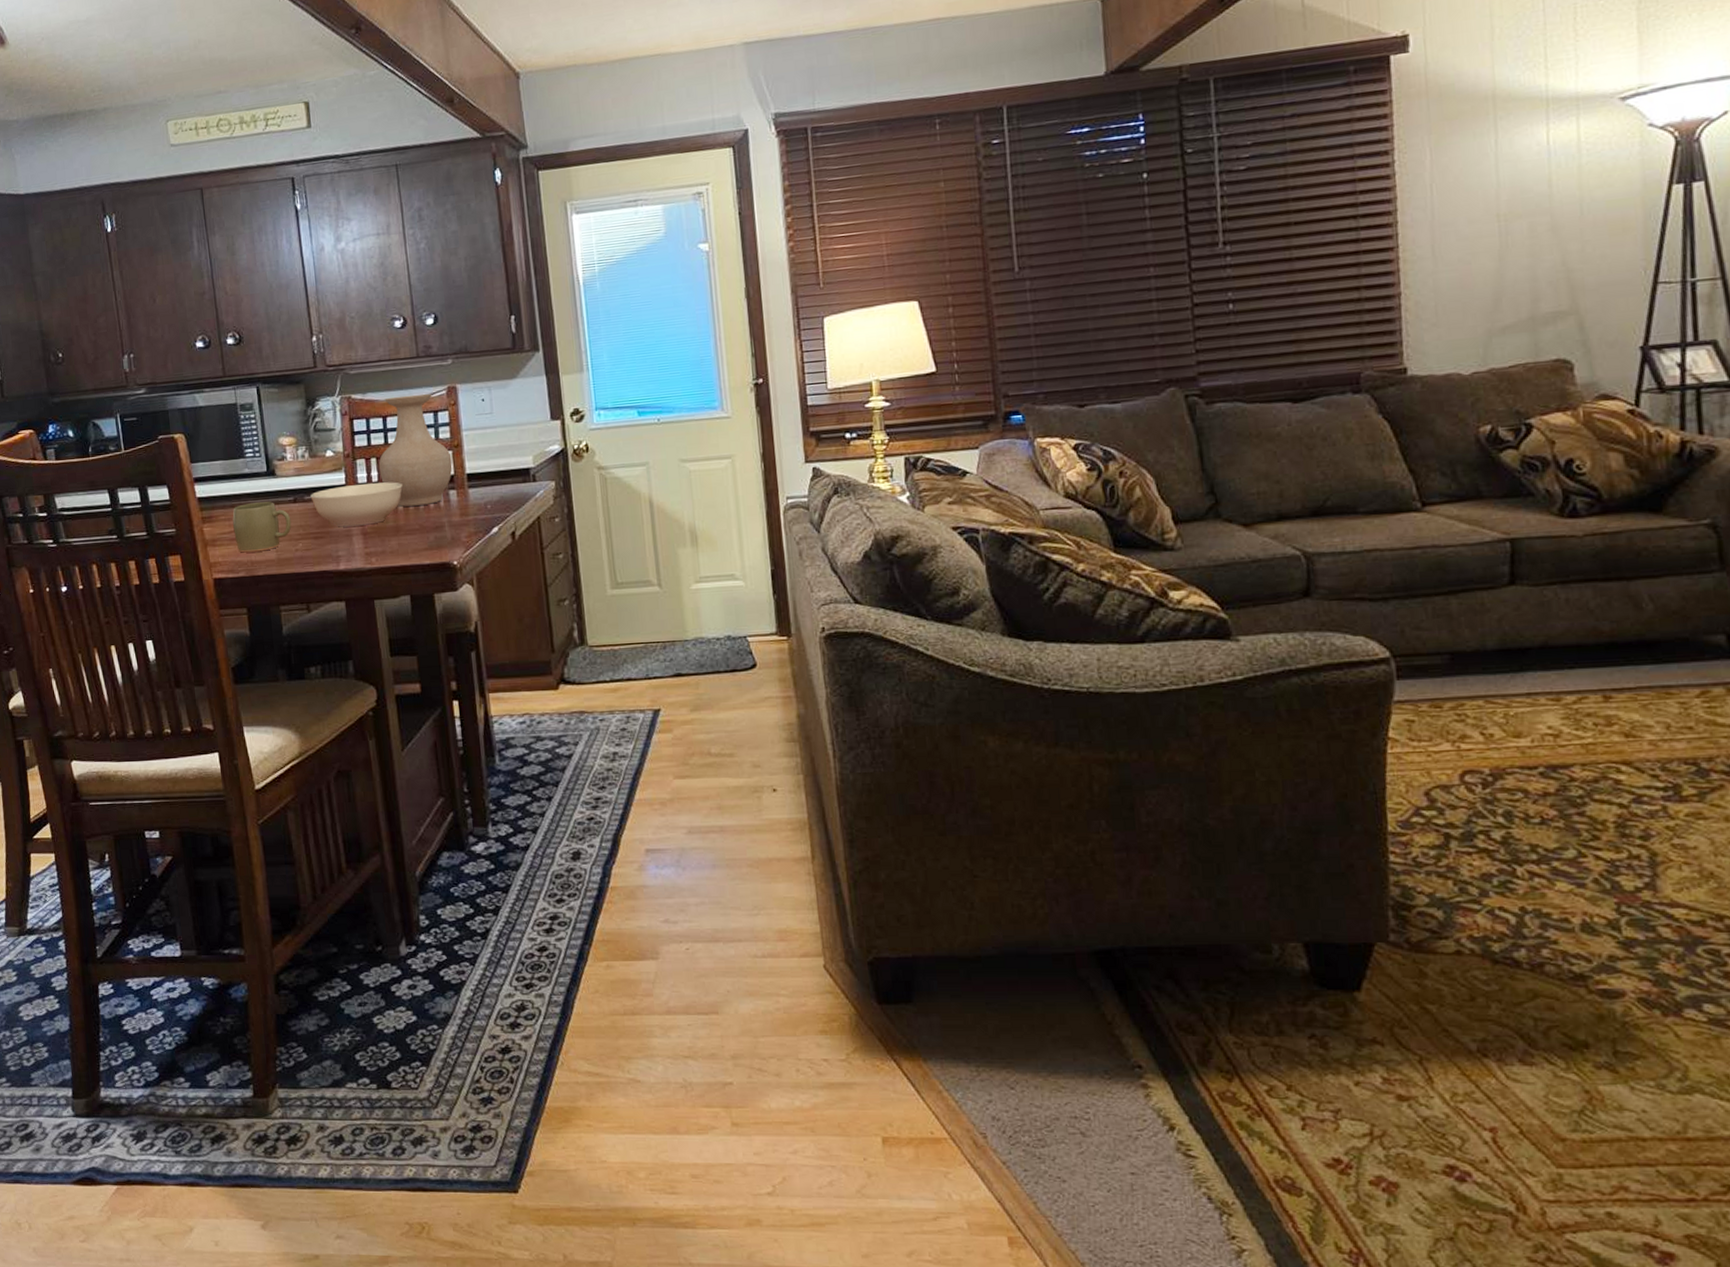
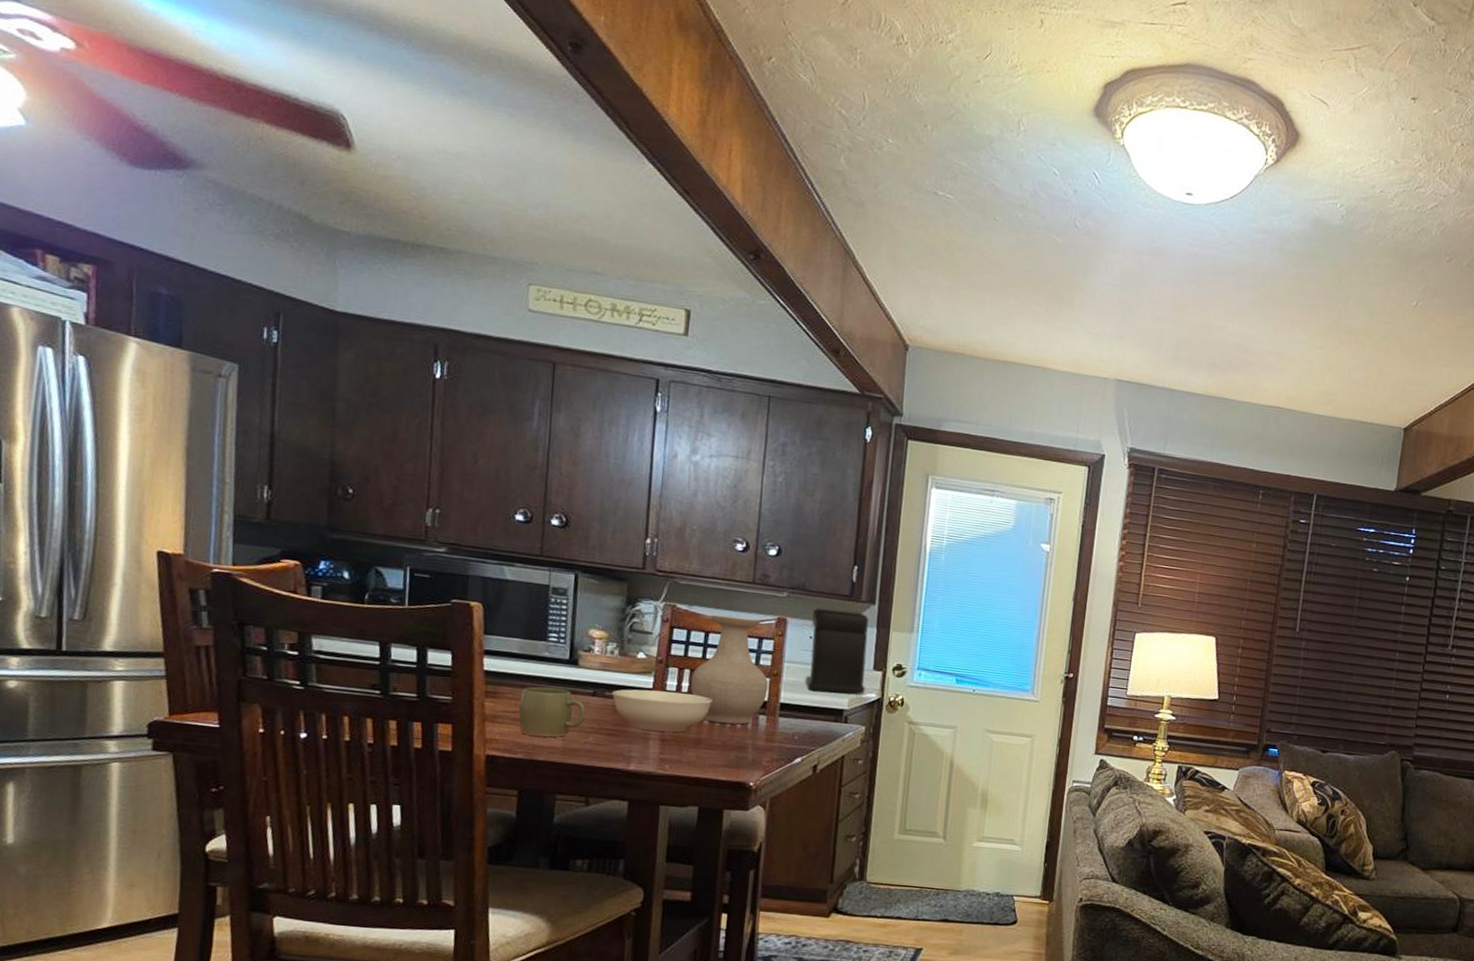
coffee maker: none [480,363,547,455] -> present [805,608,870,694]

